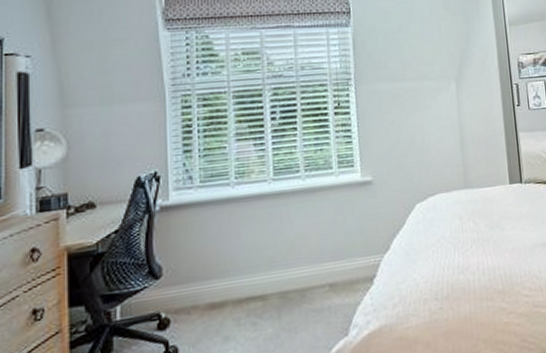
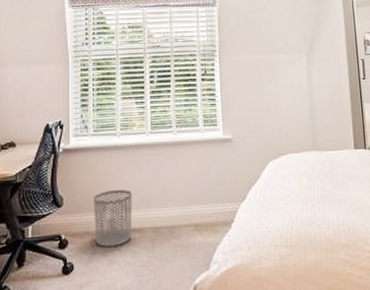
waste bin: none [203,250,253,322] -> present [94,189,132,247]

